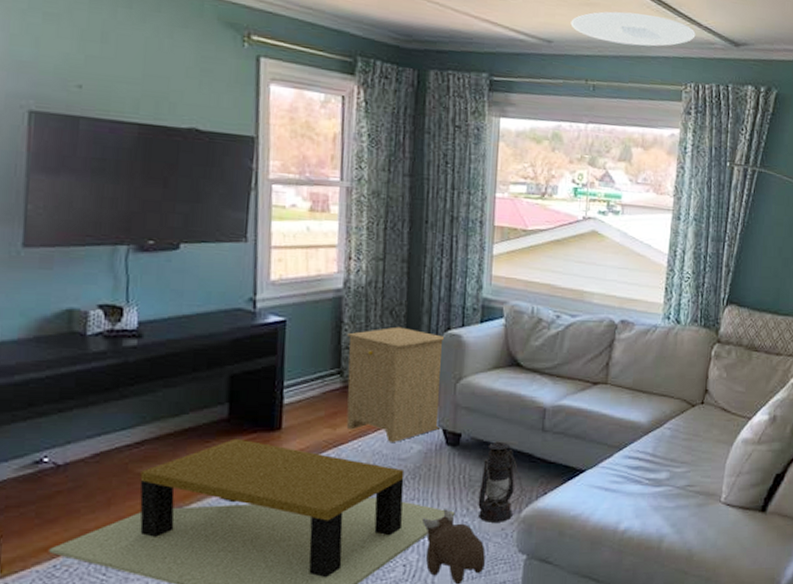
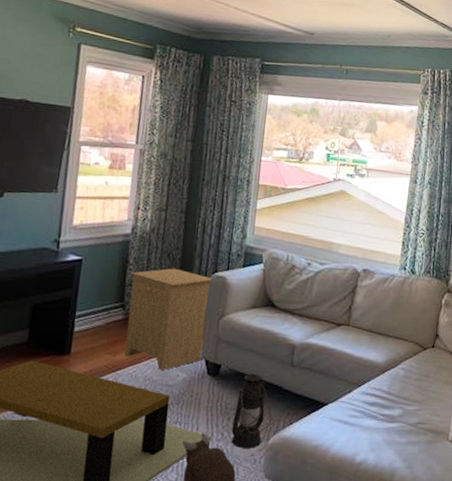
ceiling light: present [570,11,696,47] -> none [329,10,433,39]

